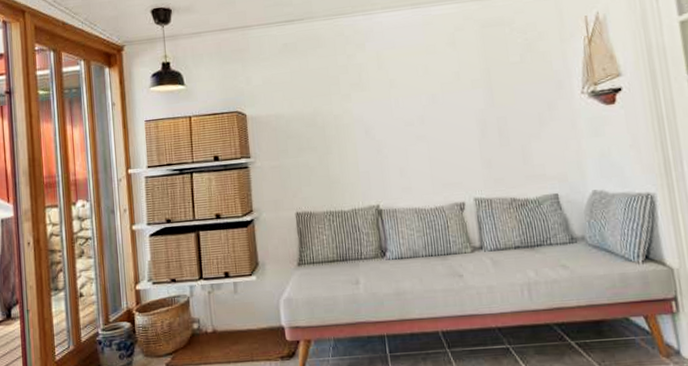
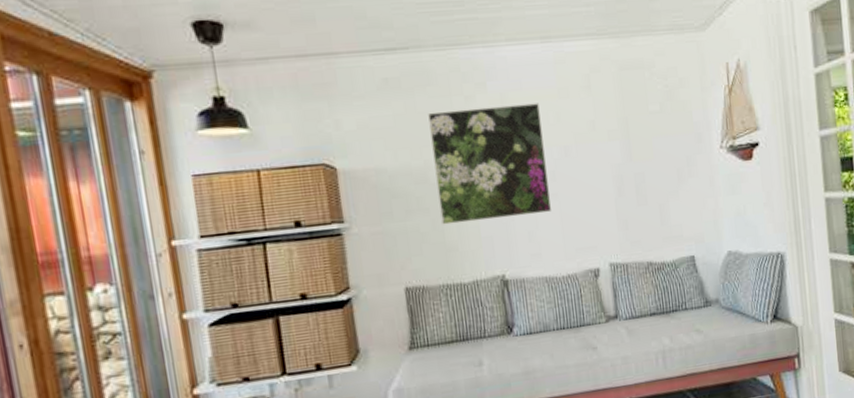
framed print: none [318,58,421,161] -> present [428,103,552,225]

